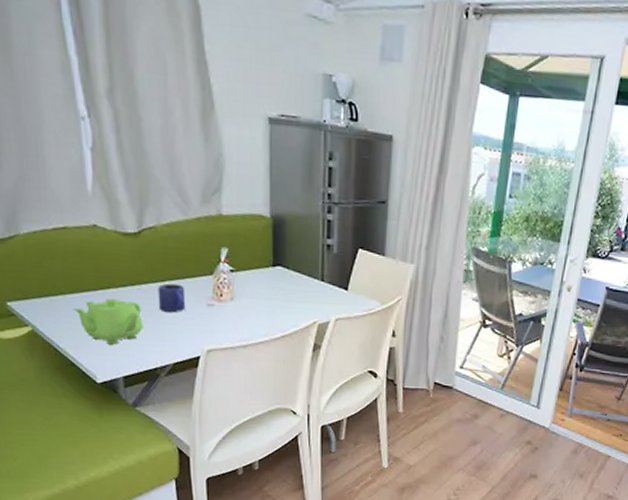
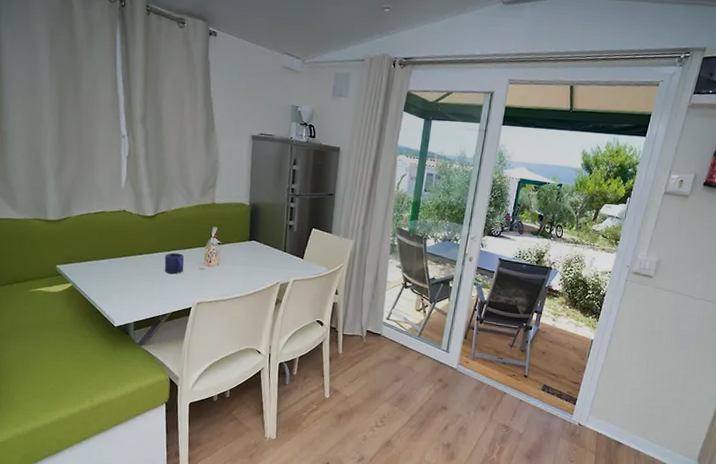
teapot: present [73,297,144,345] -> none [103,263,152,298]

